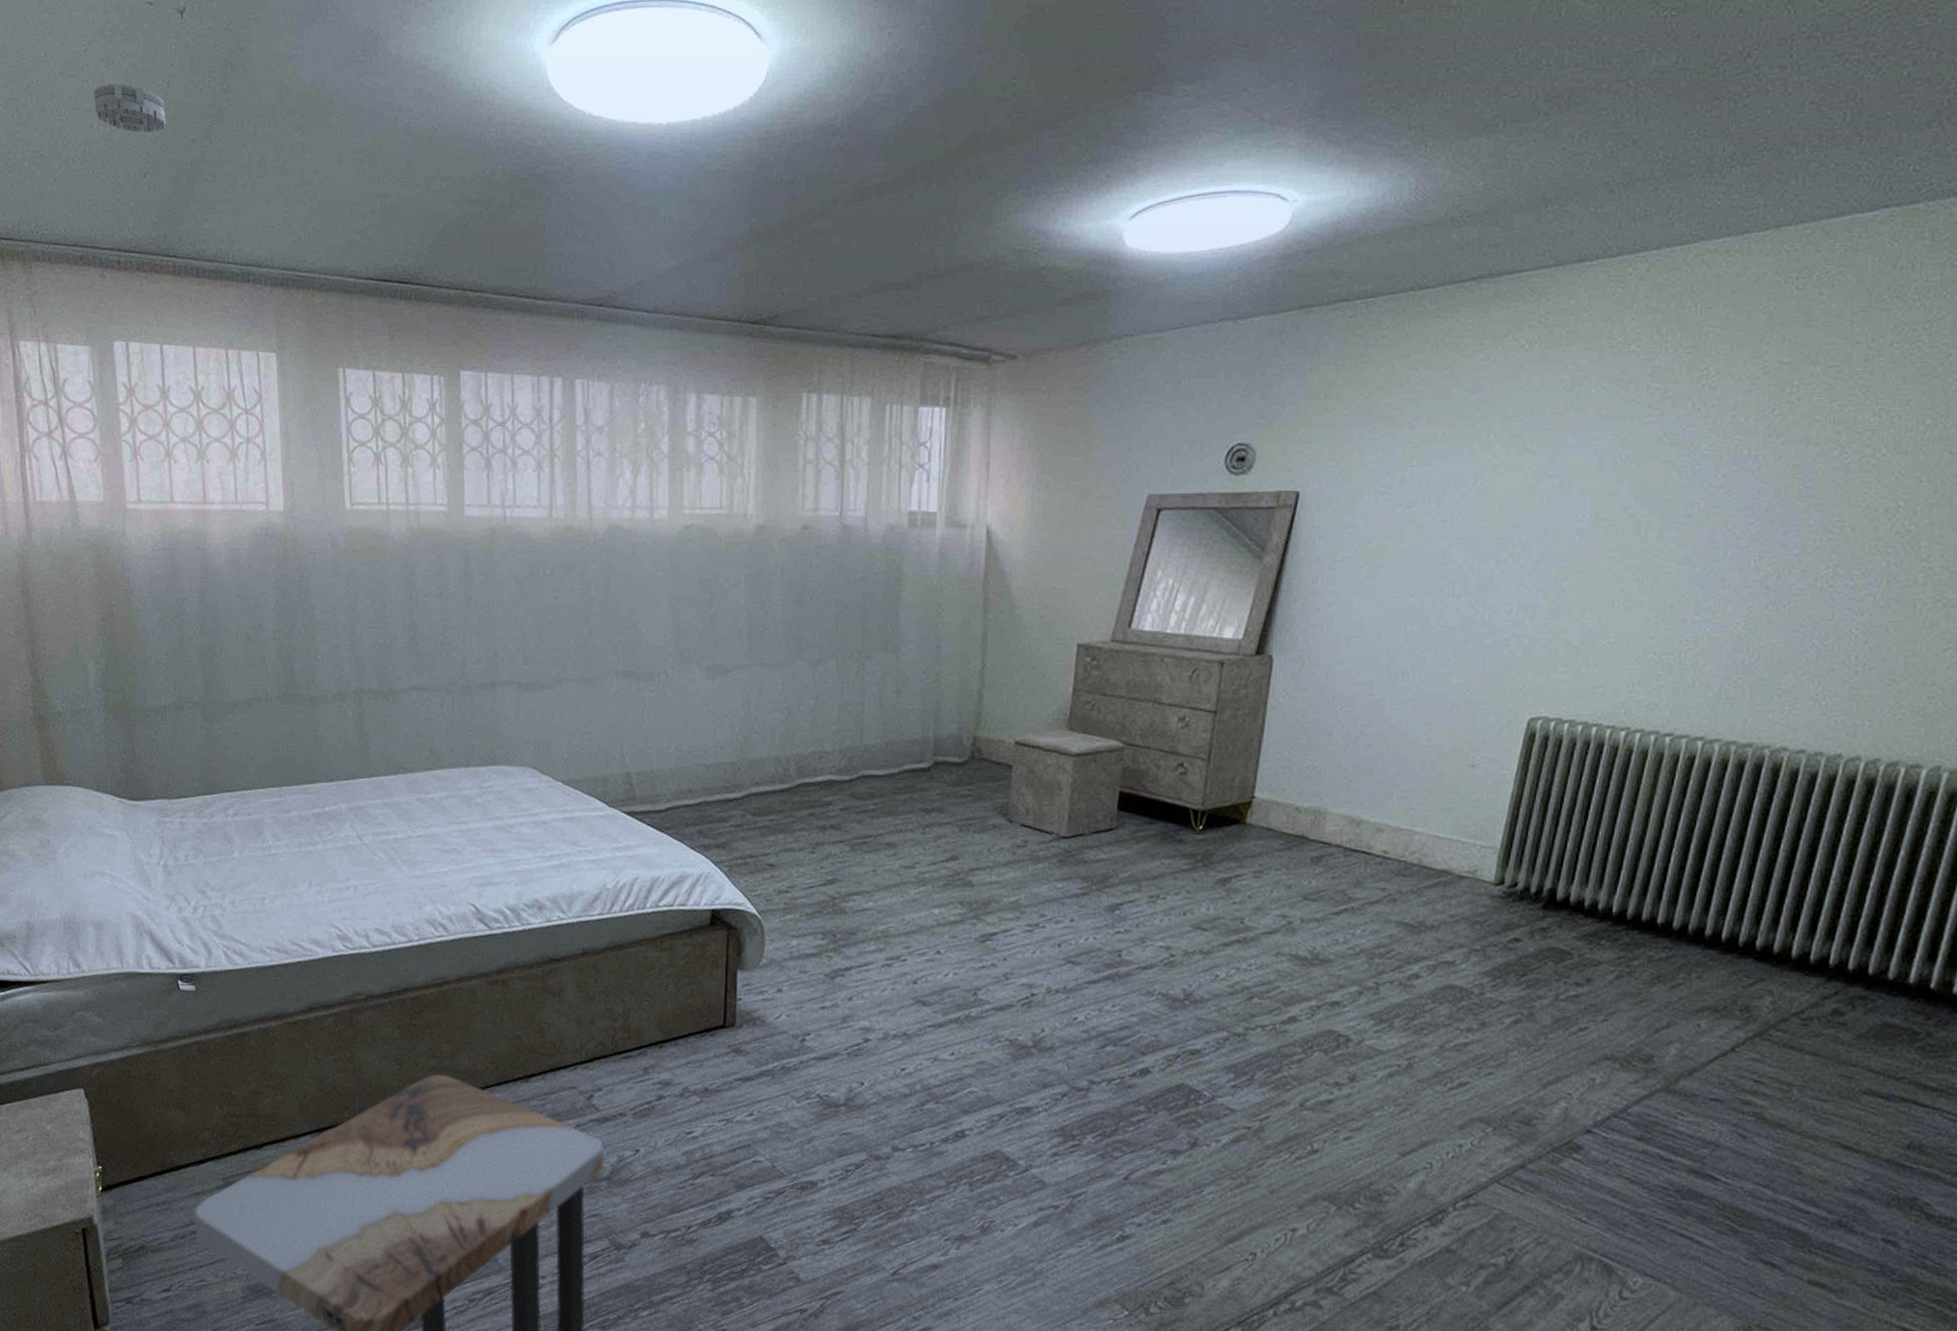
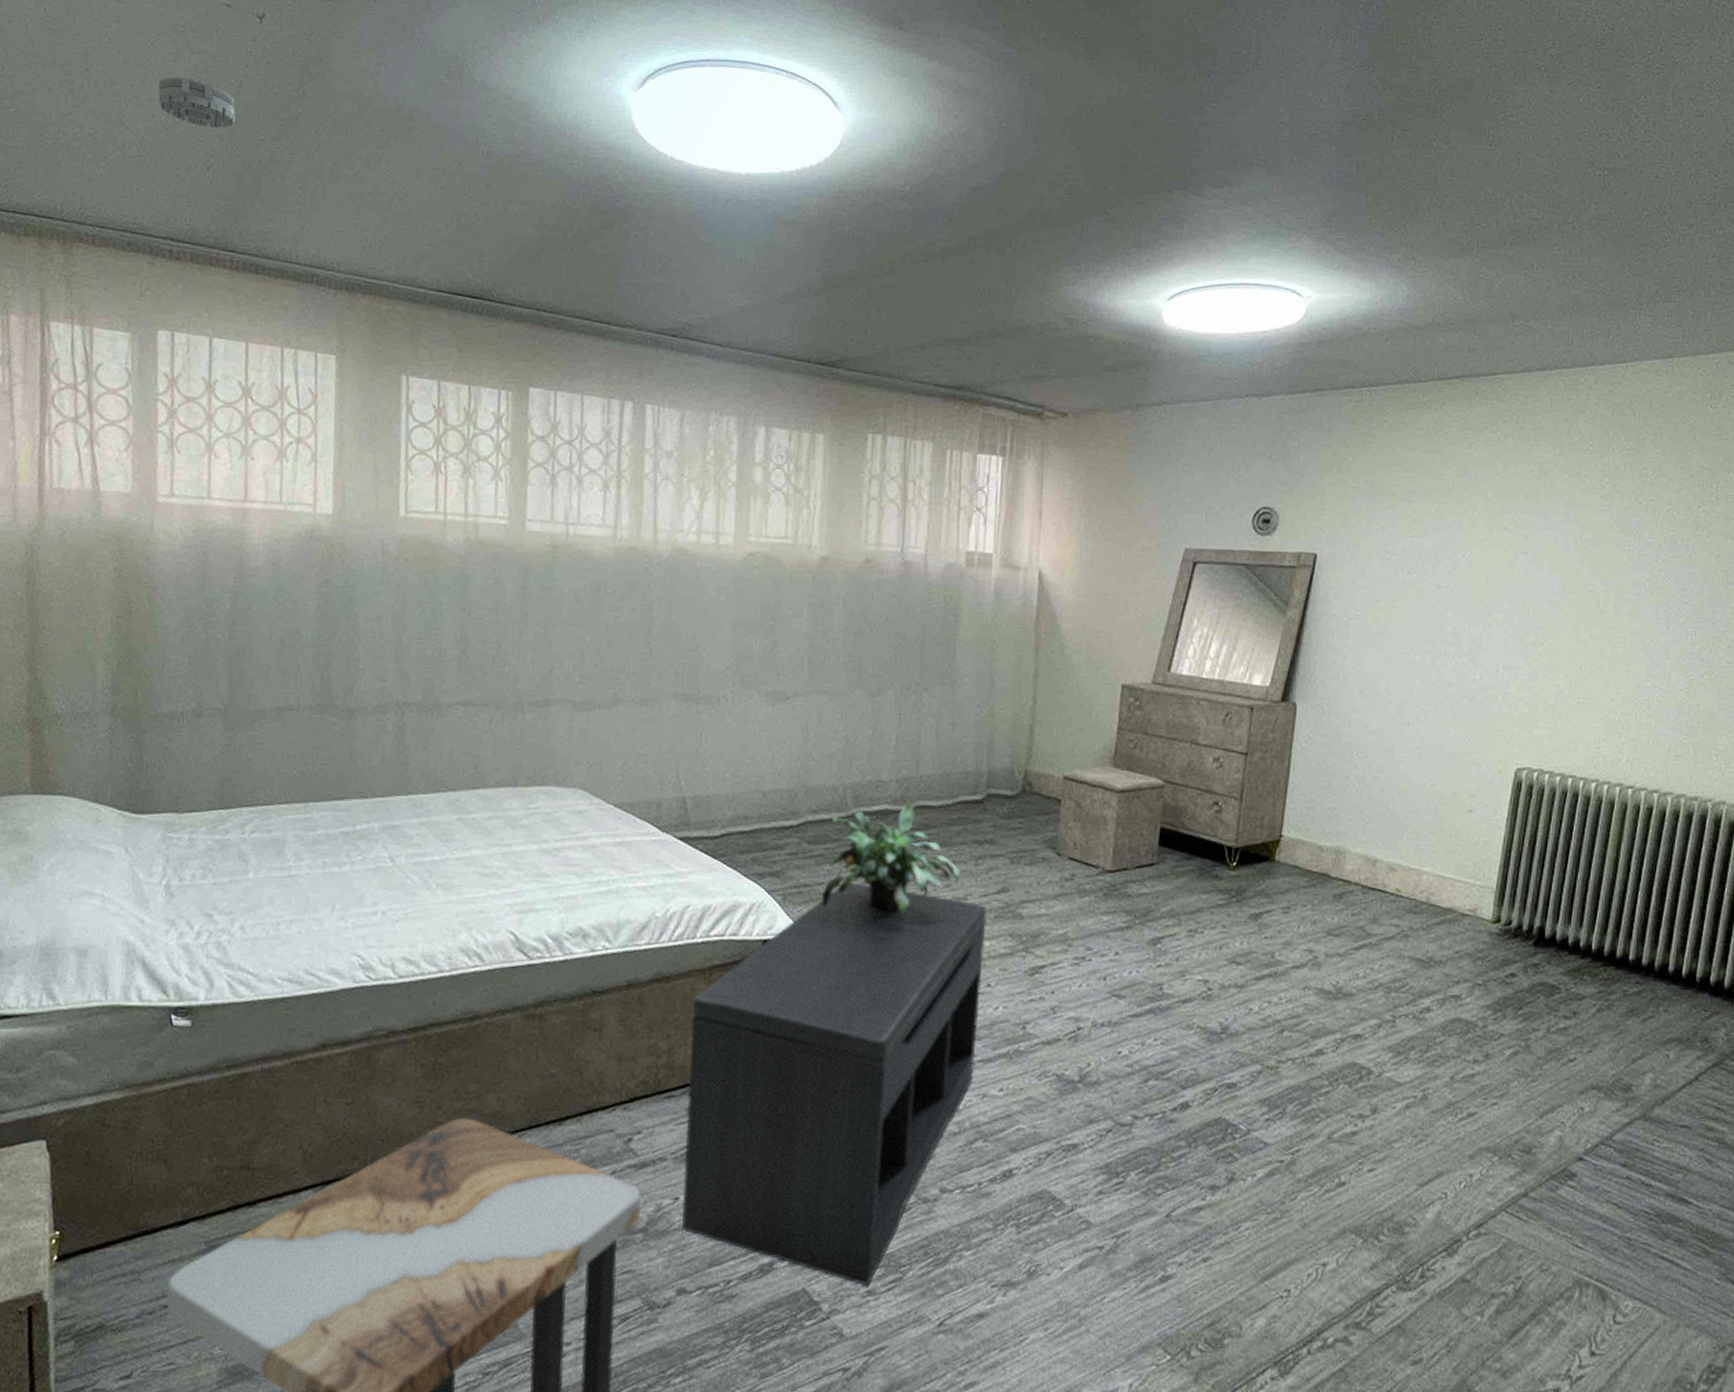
bench: none [643,852,936,1236] -> present [682,882,988,1287]
potted plant: none [767,773,909,882] -> present [821,803,962,913]

